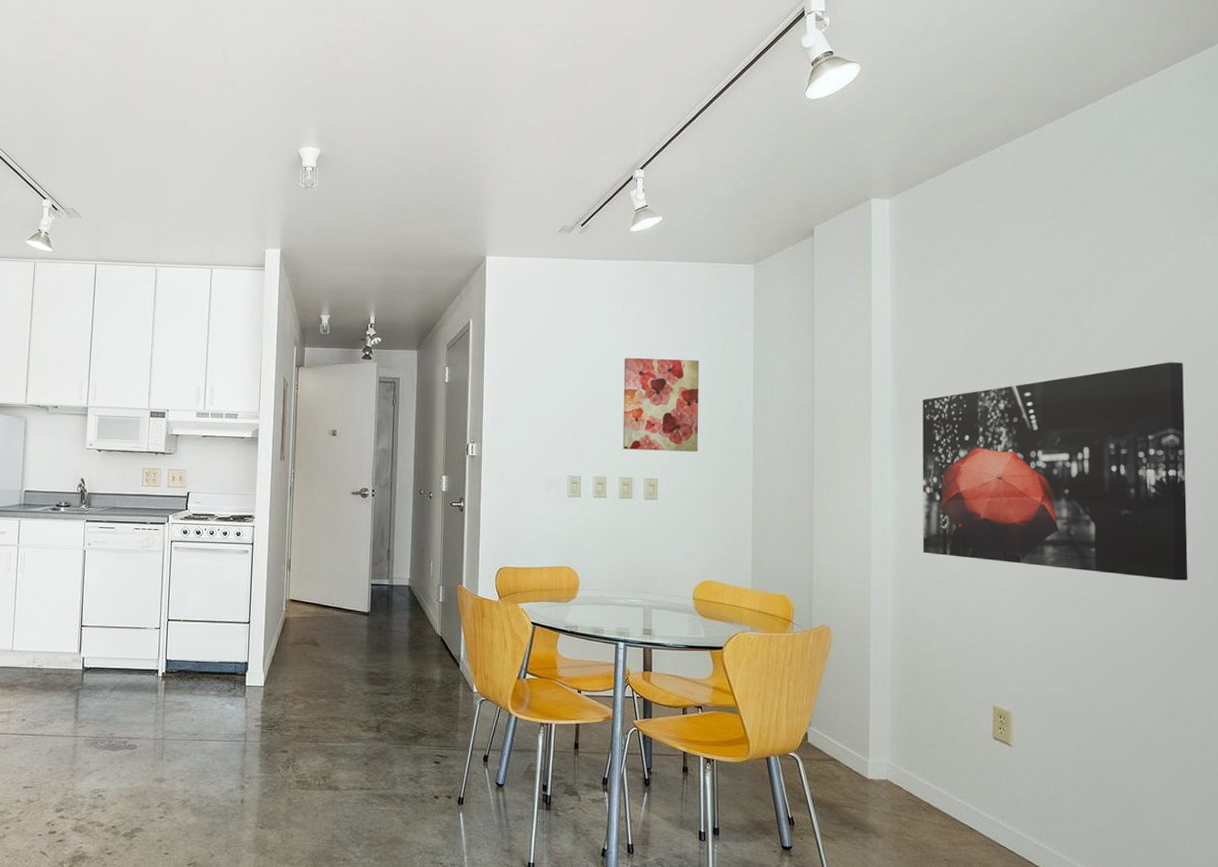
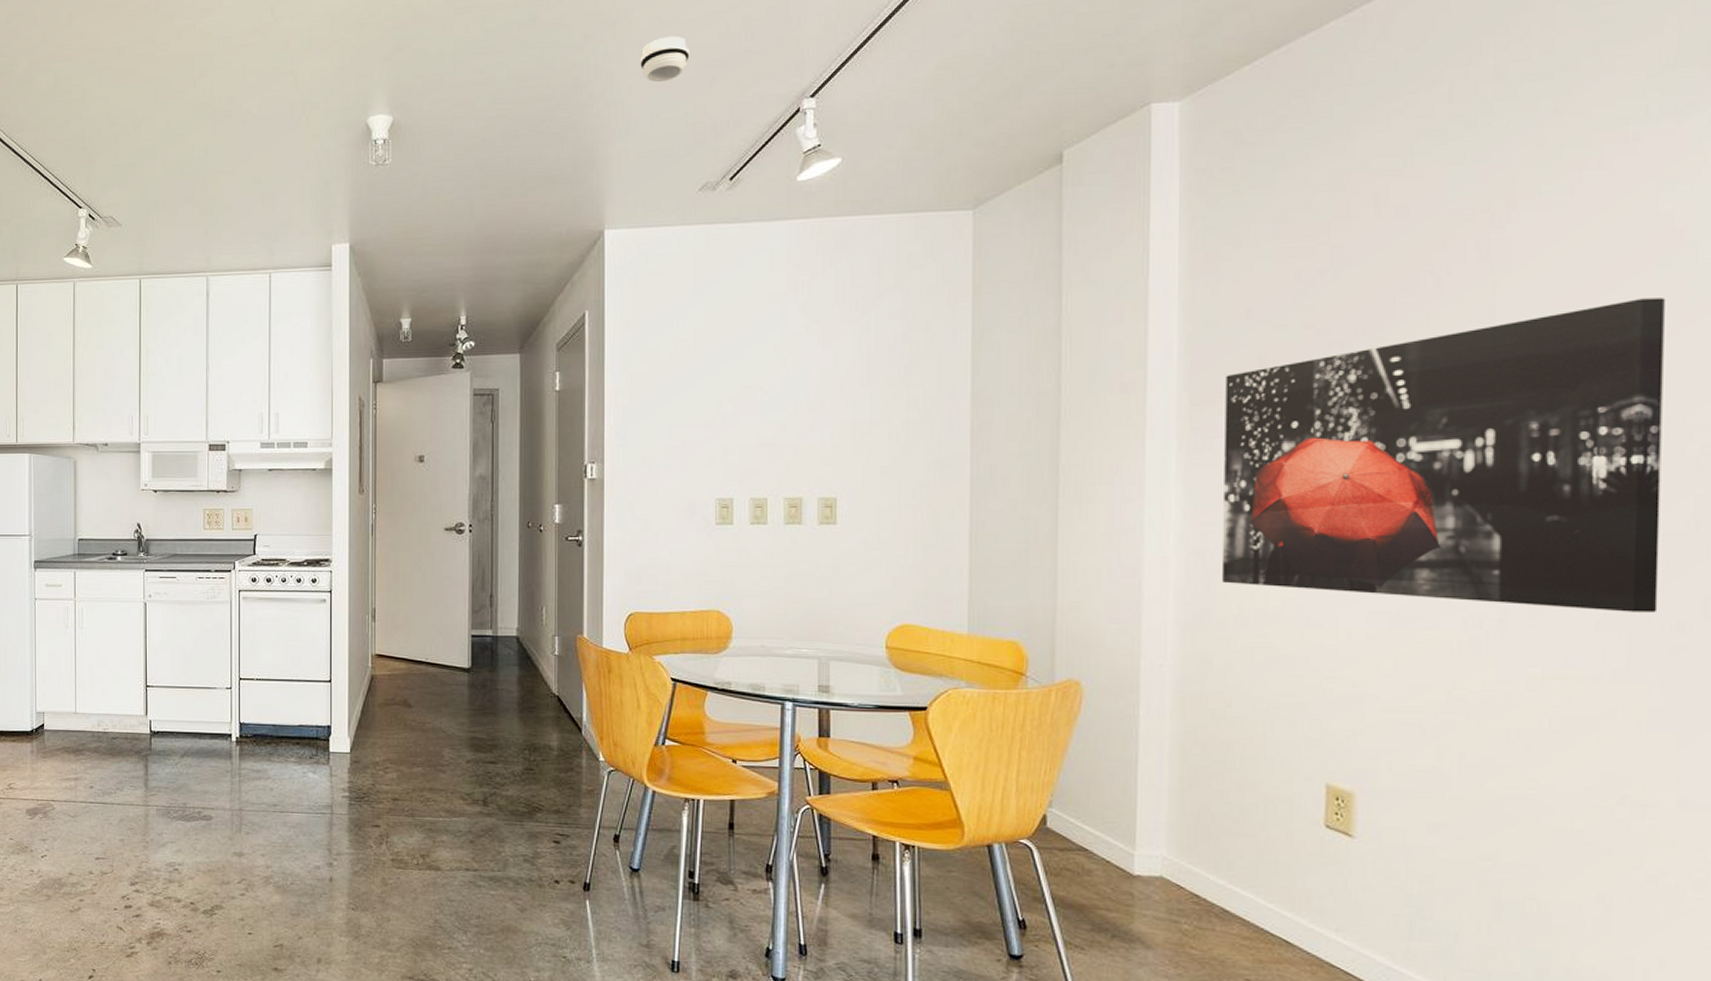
smoke detector: none [516,111,553,145] -> present [640,35,690,82]
wall art: present [622,357,700,452] -> none [788,343,895,463]

